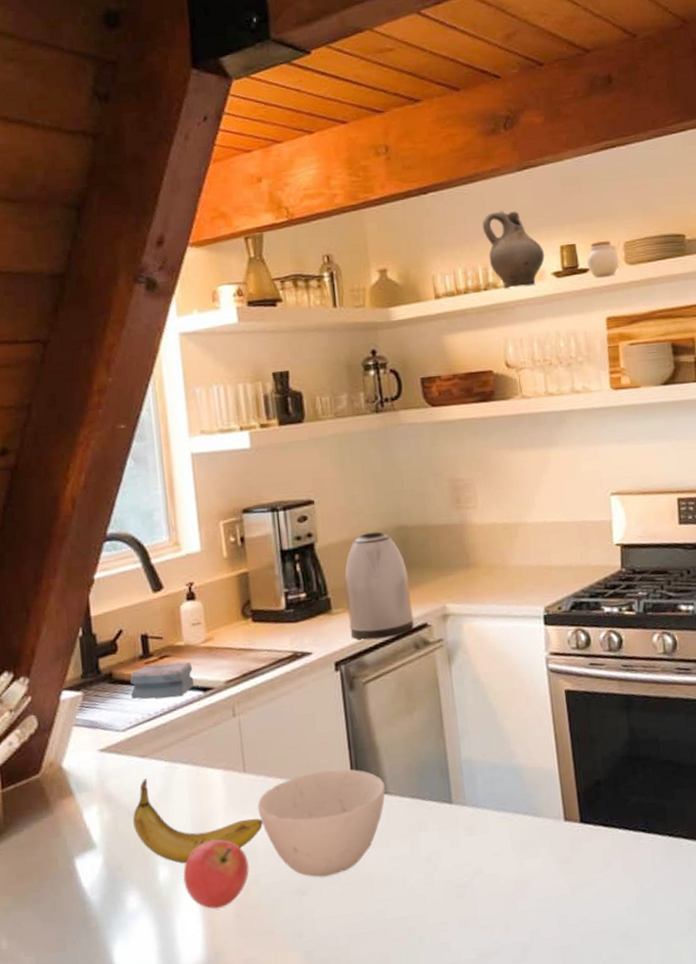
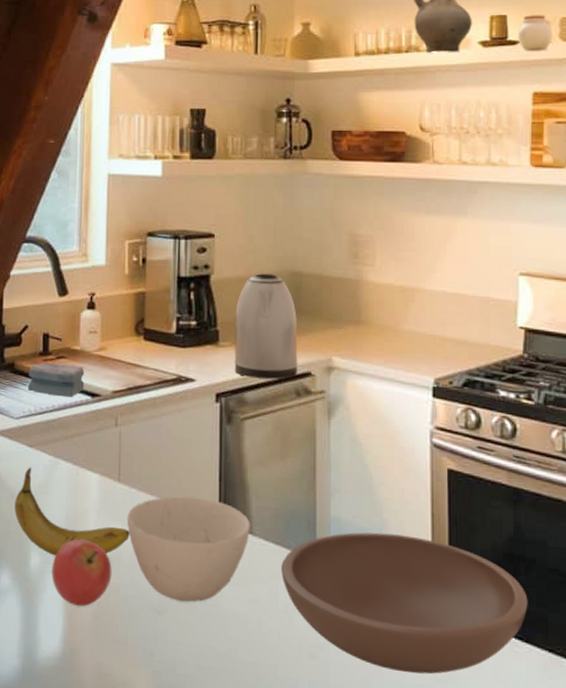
wooden bowl: none [419,759,648,890] -> present [281,532,528,674]

